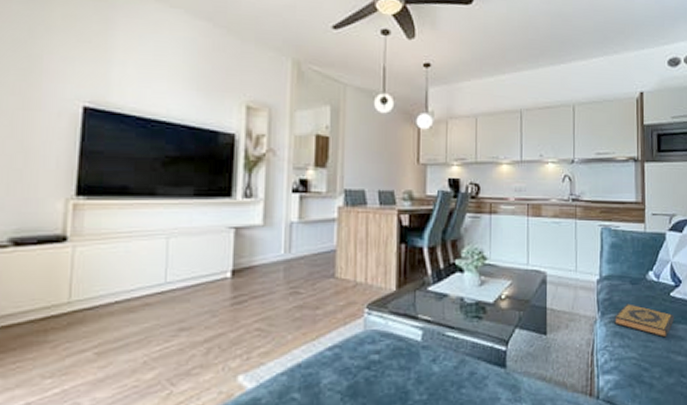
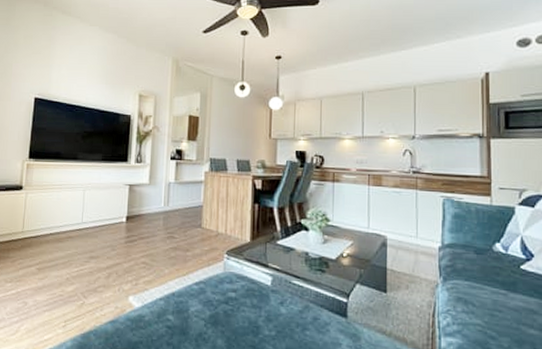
hardback book: present [615,304,674,338] -> none [458,272,525,309]

